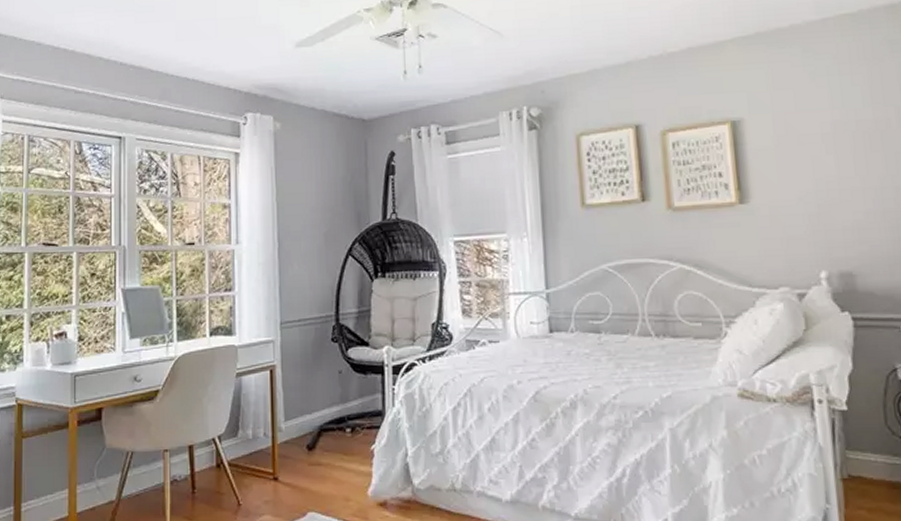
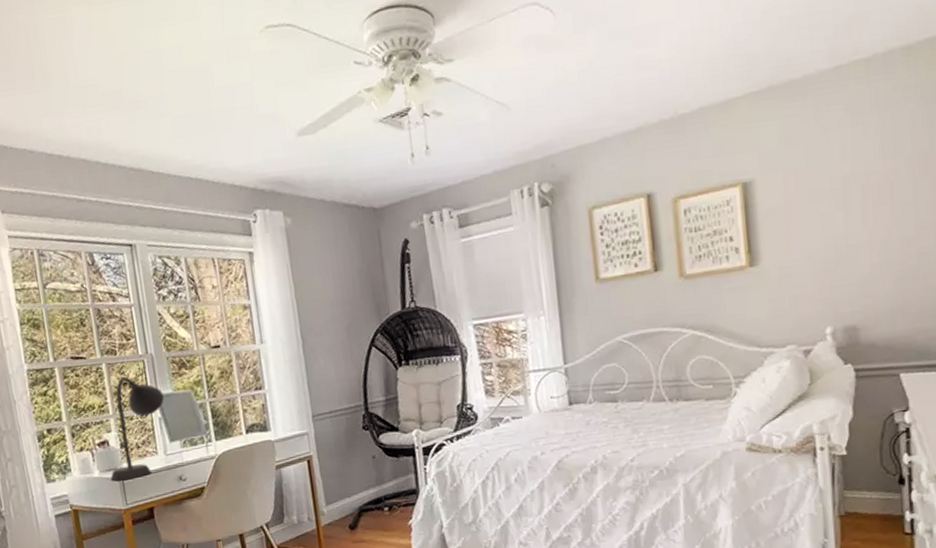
desk lamp: none [62,268,130,377] -> present [110,377,164,482]

